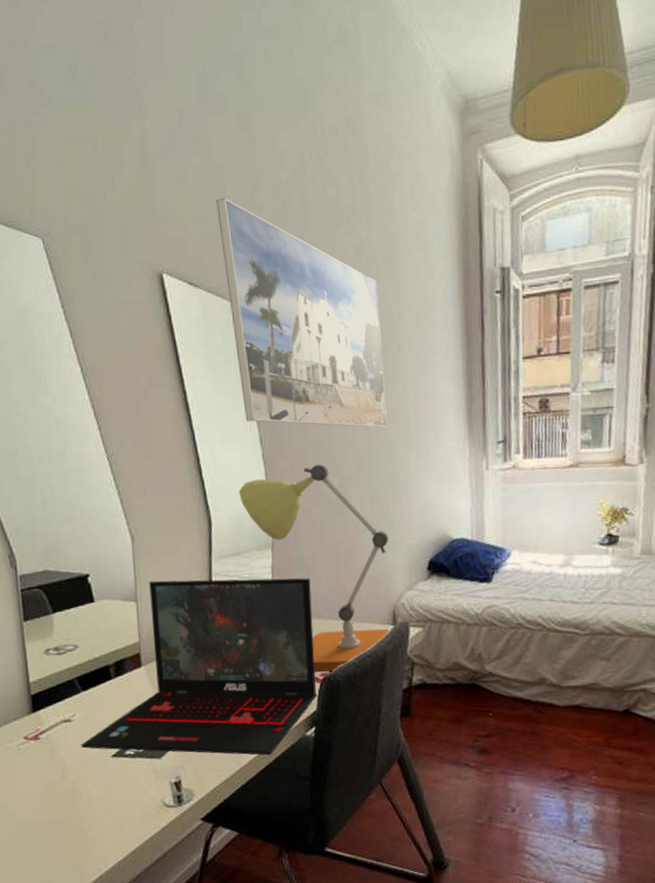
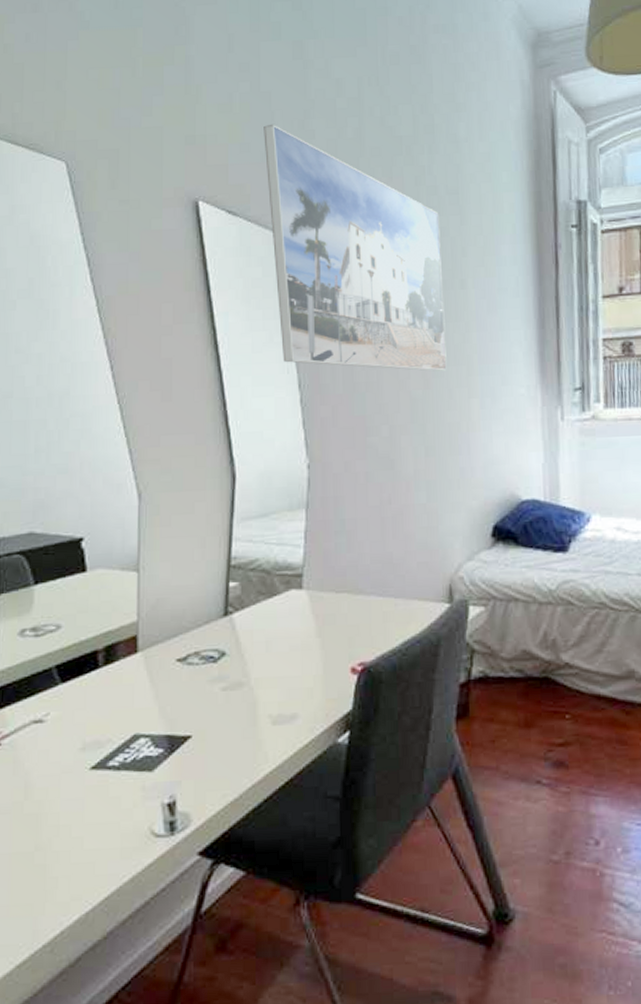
laptop: present [81,578,317,755] -> none [52,544,354,768]
desk lamp: present [239,464,389,673] -> none [271,412,446,662]

